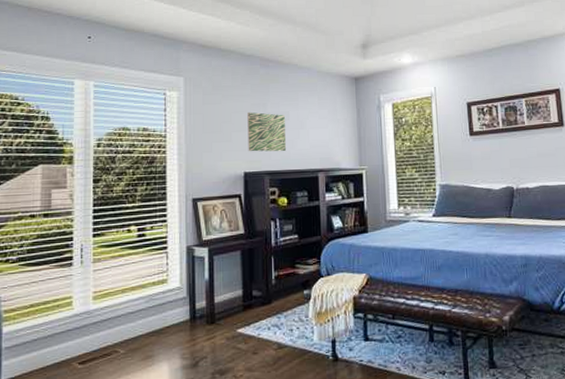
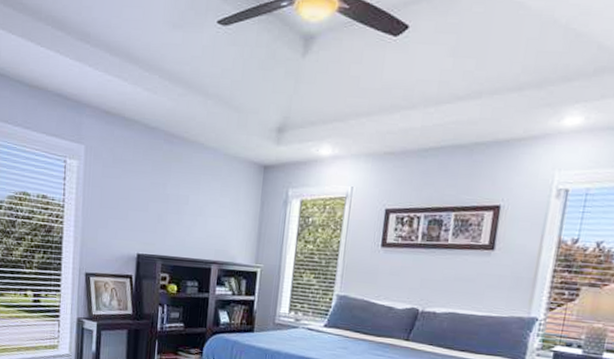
wall art: present [247,112,287,152] -> none [143,192,184,238]

